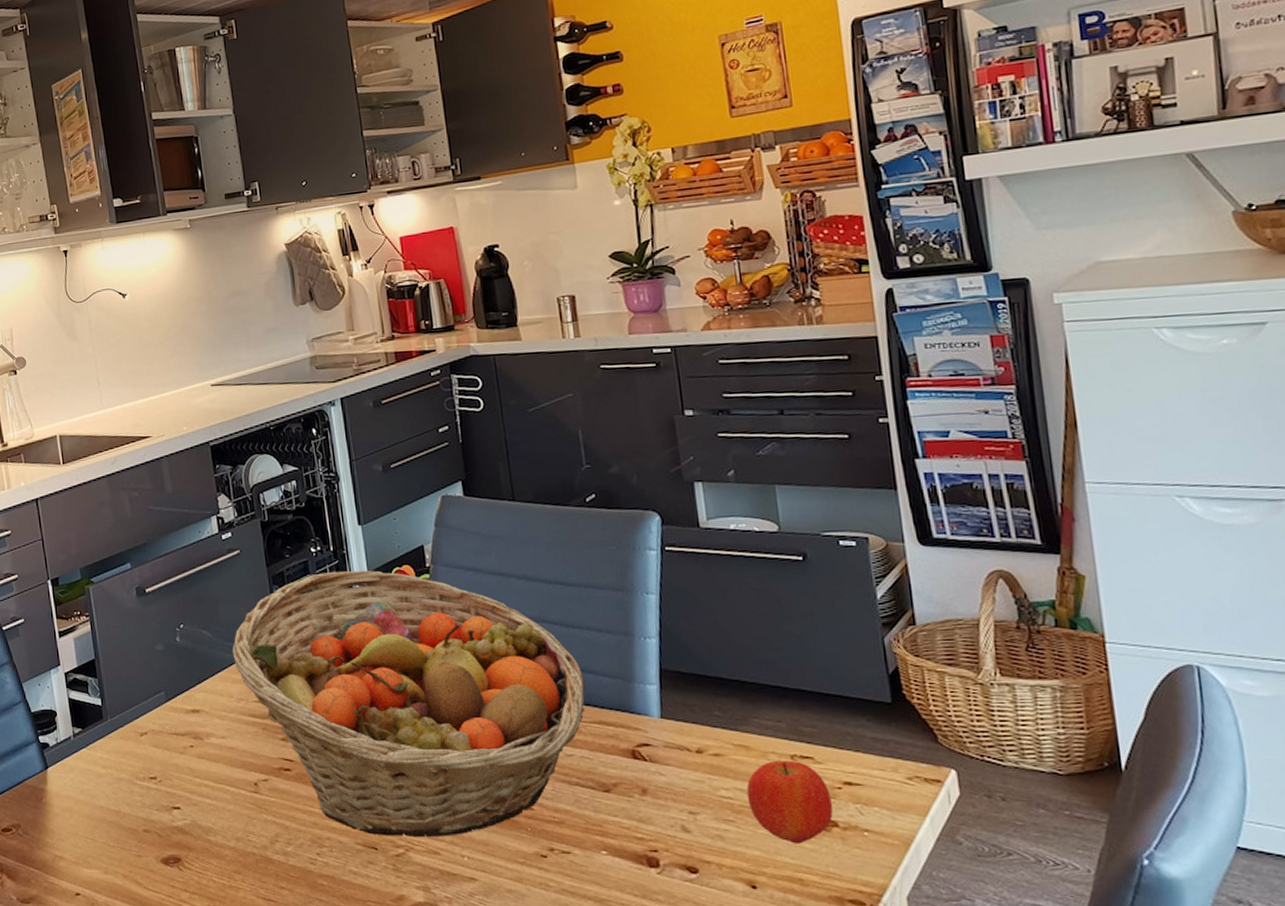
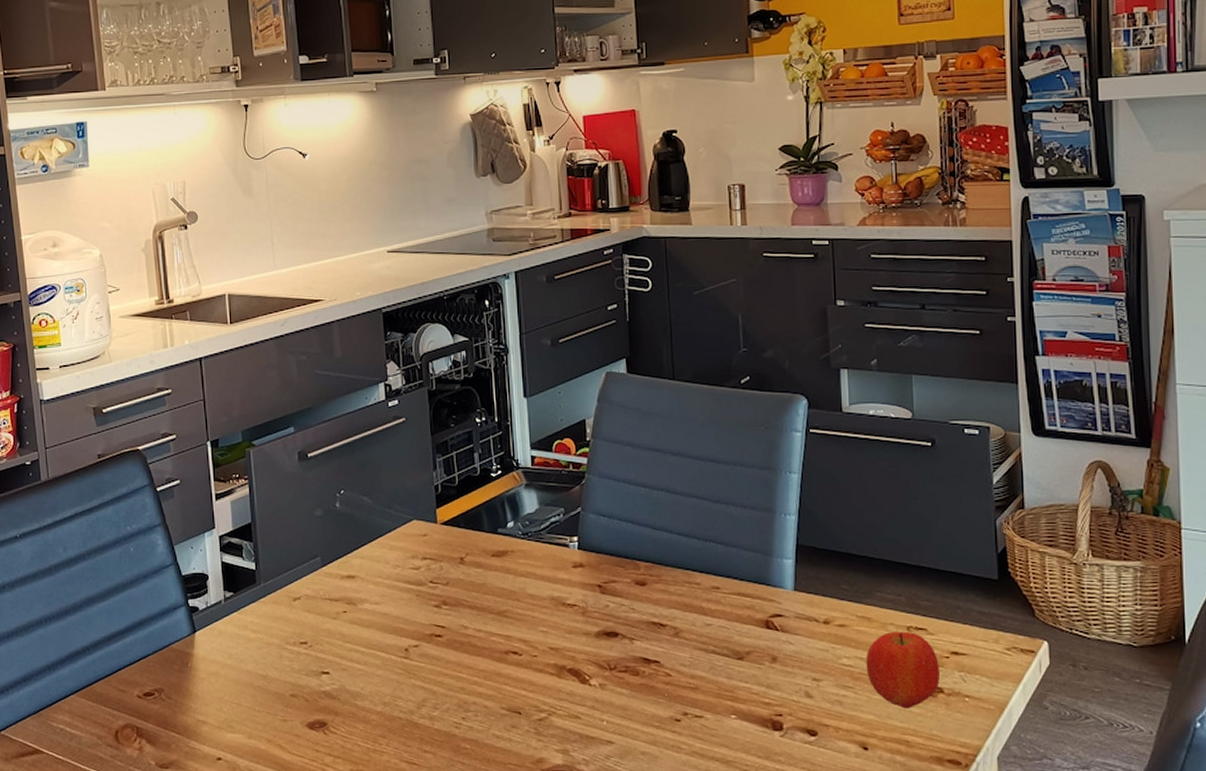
fruit basket: present [232,570,586,838] -> none [392,441,728,703]

